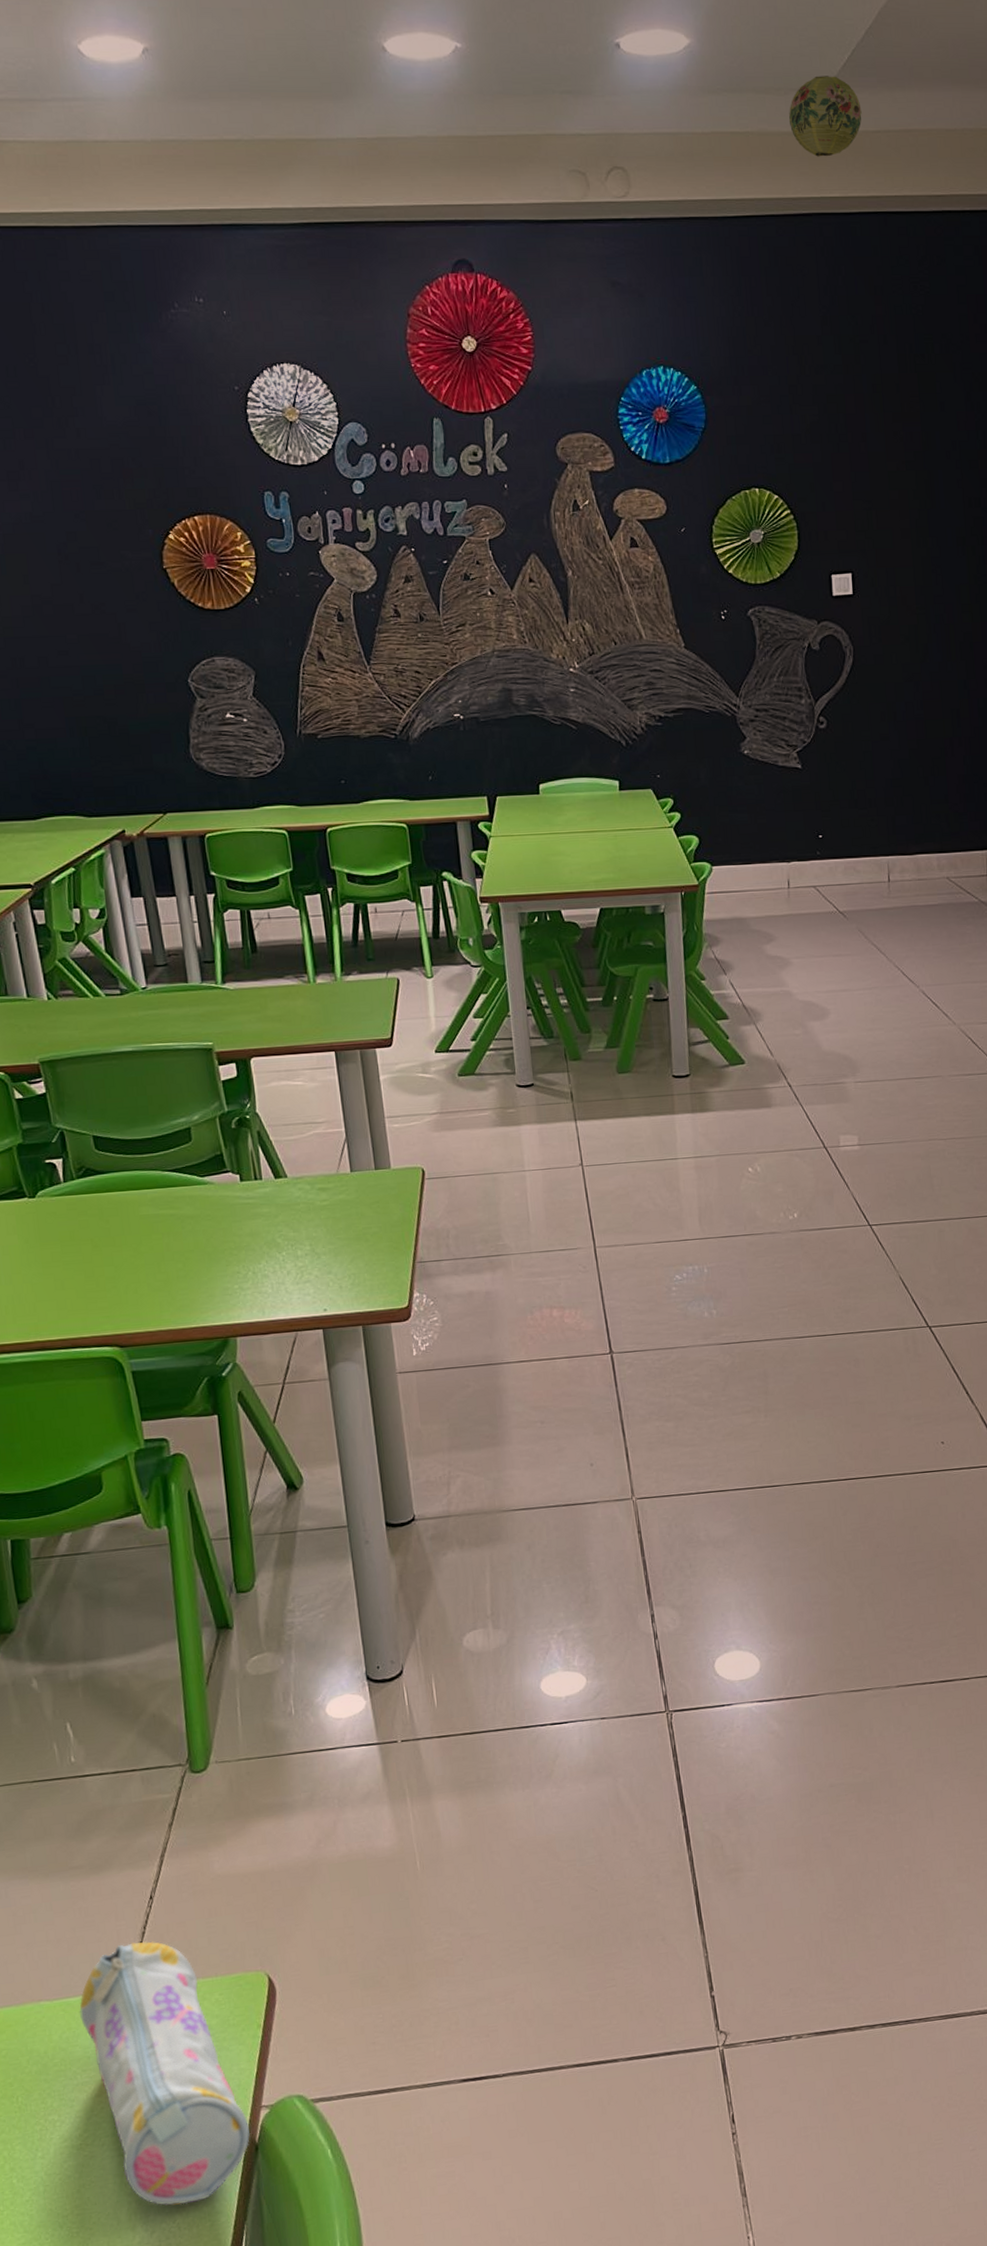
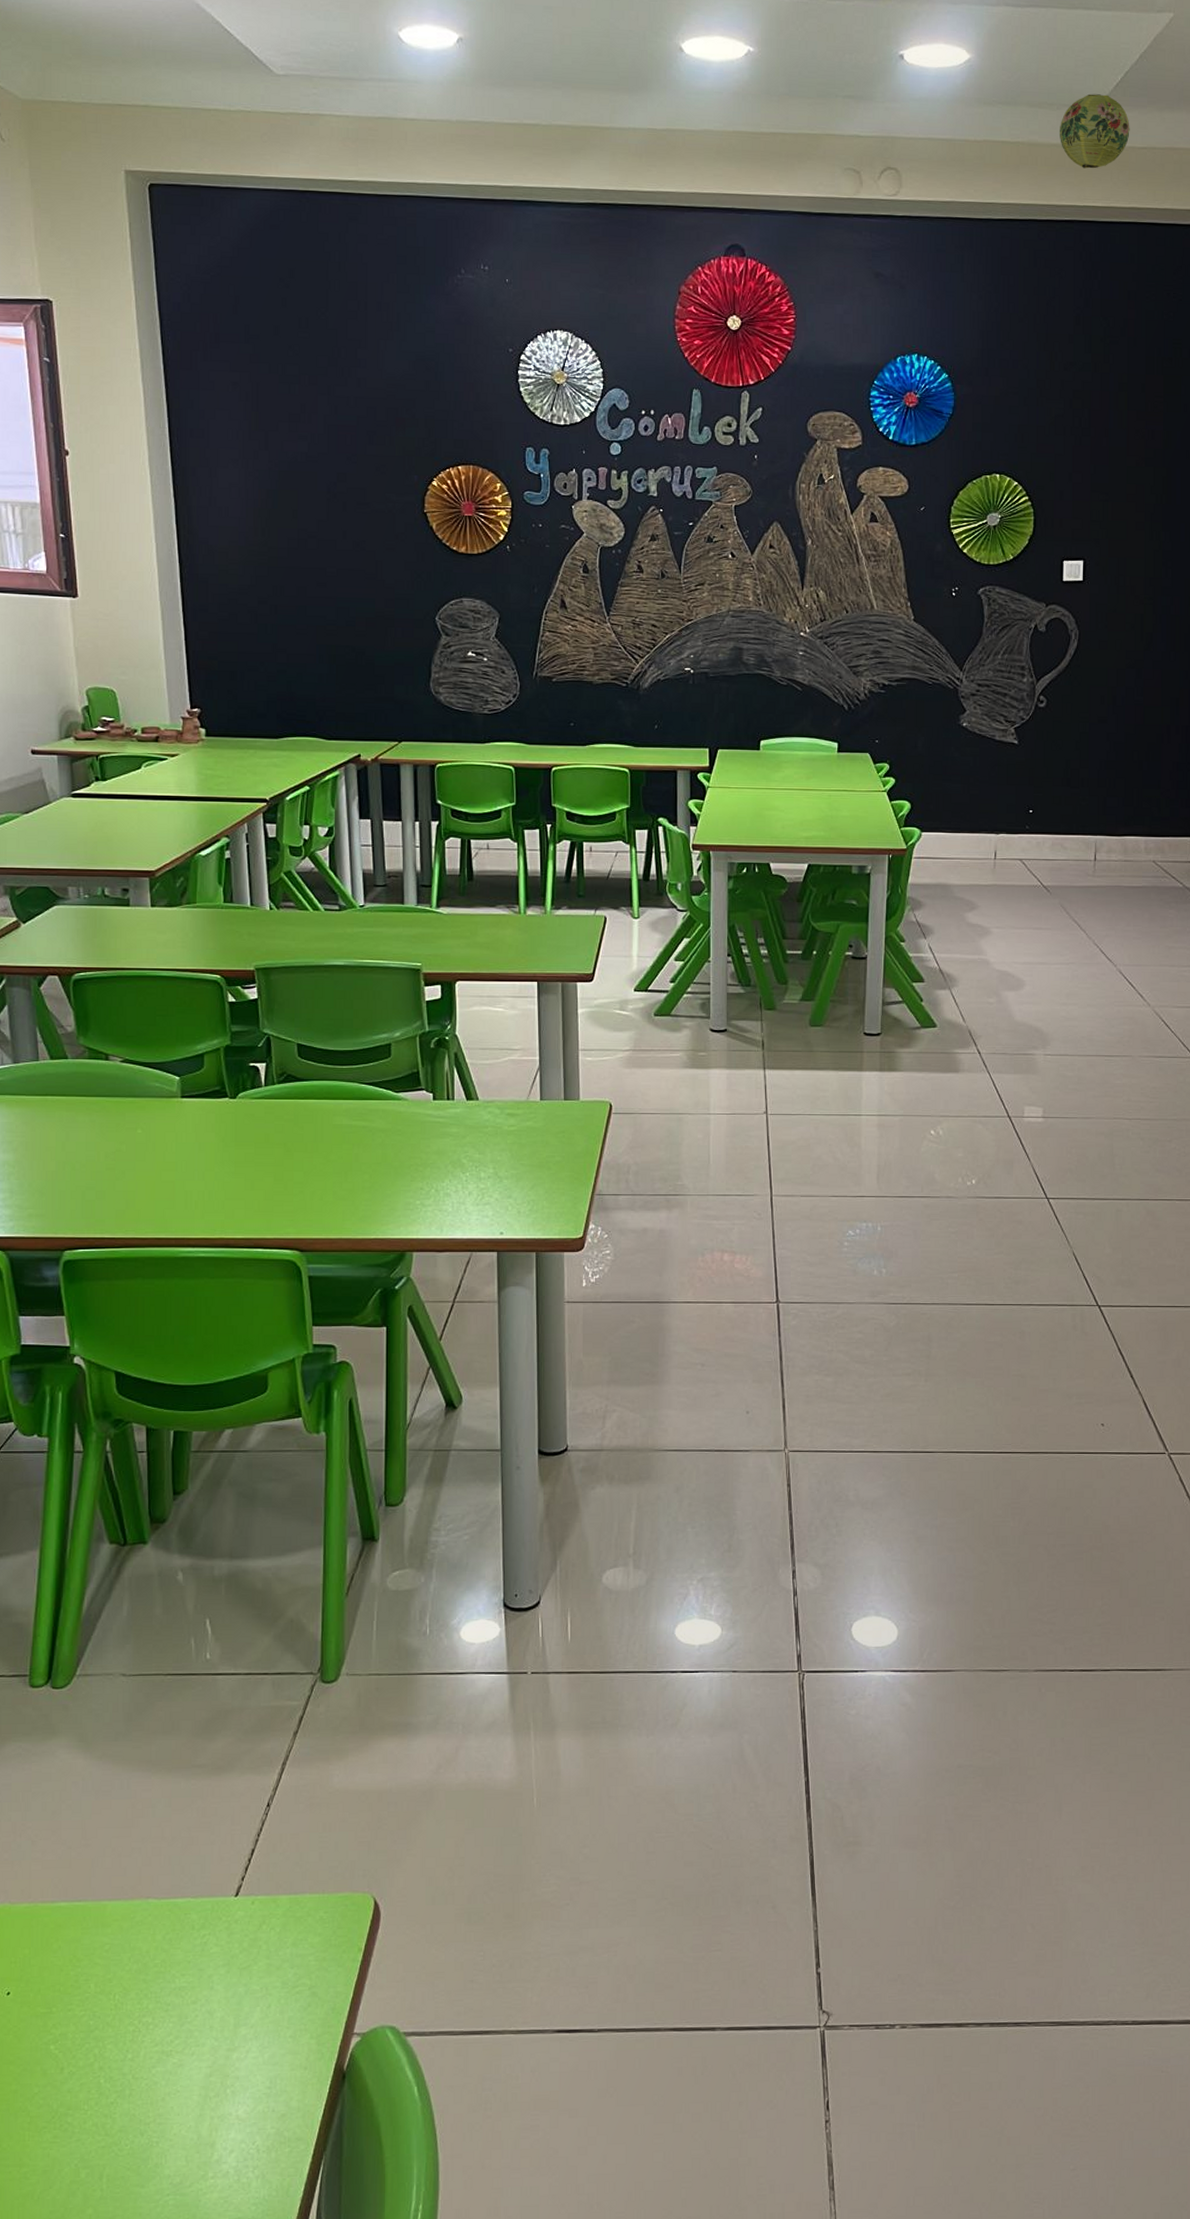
pencil case: present [79,1941,251,2206] -> none [186,1849,340,2127]

